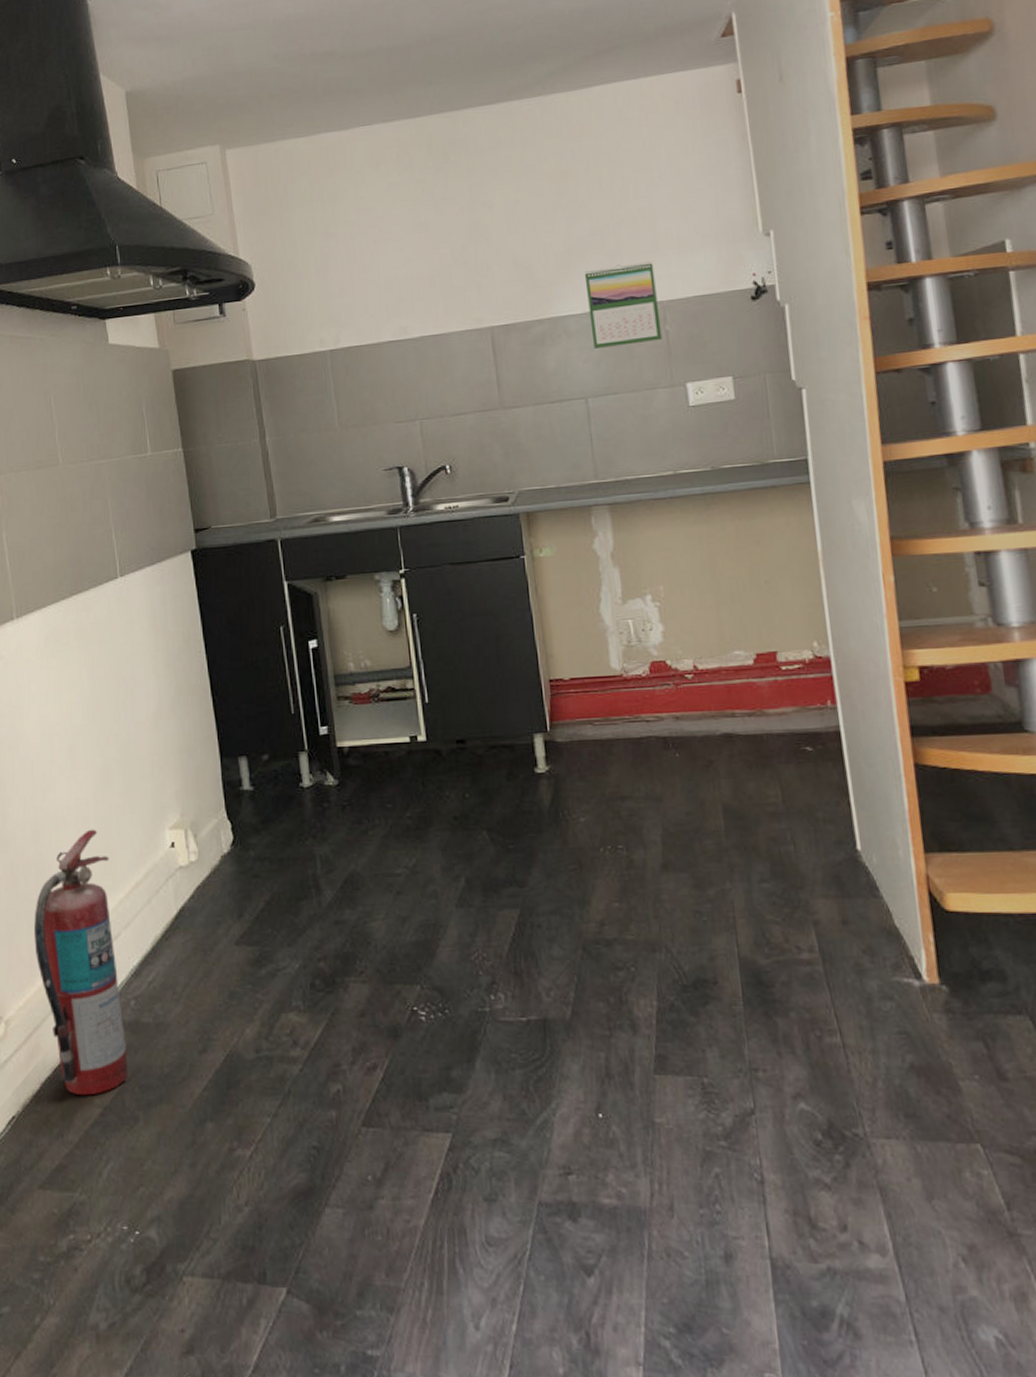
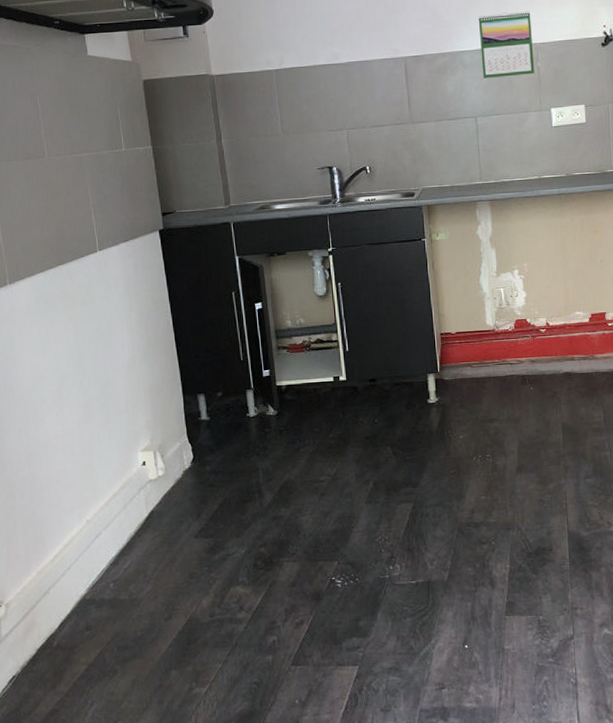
fire extinguisher: present [33,829,128,1096] -> none [28,453,108,657]

